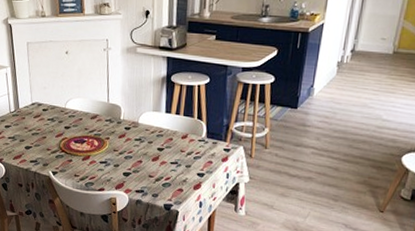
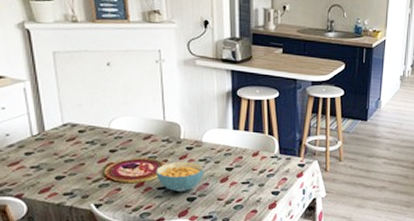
cereal bowl: none [99,139,139,167] -> present [156,161,204,192]

